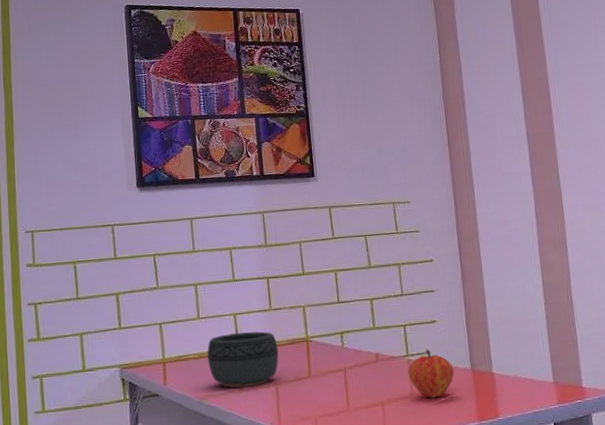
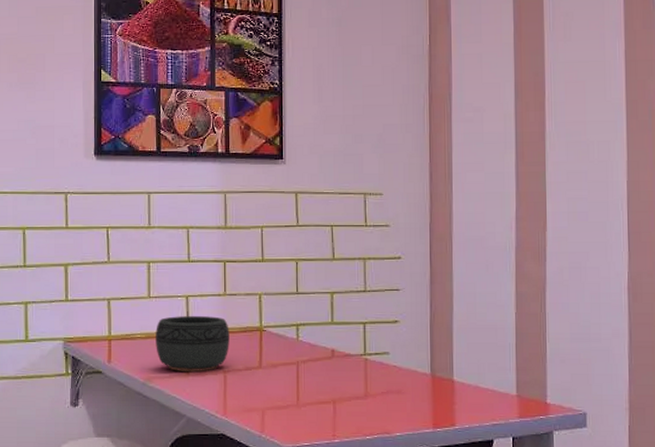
fruit: present [408,349,455,399] -> none [363,349,413,402]

